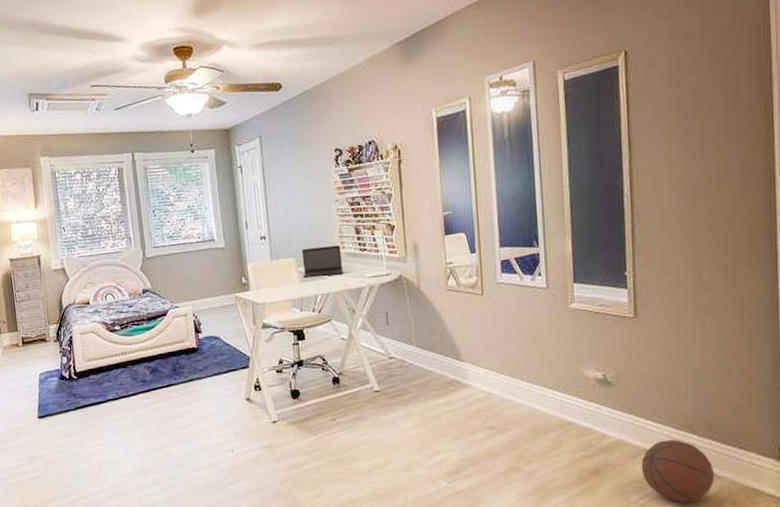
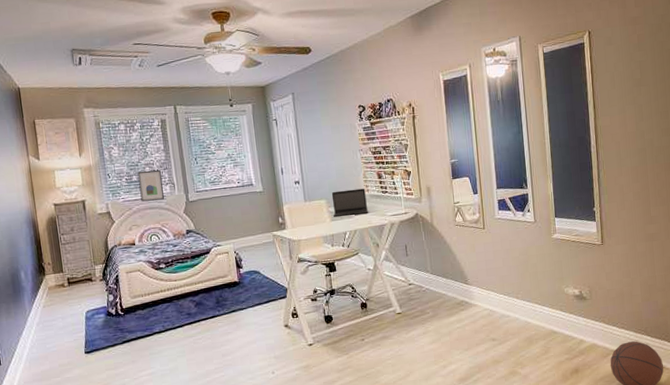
picture frame: none [93,222,120,258] -> present [137,169,164,202]

